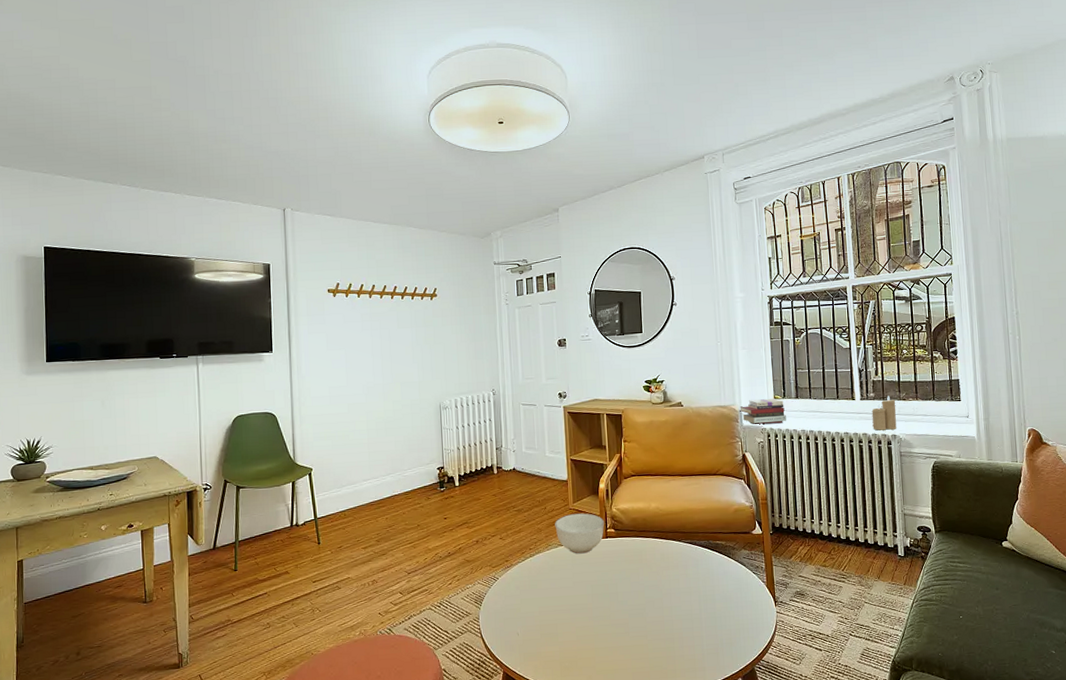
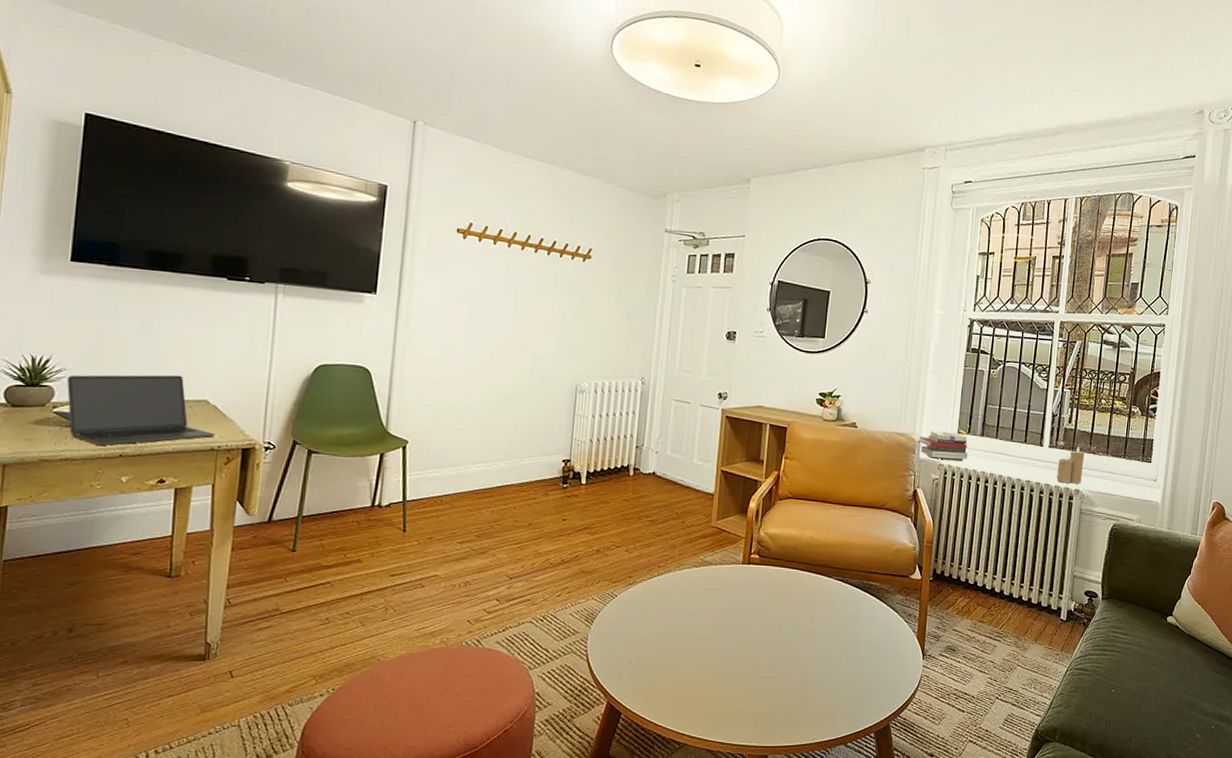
laptop: none [53,439,165,504] -> present [66,374,214,446]
bowl: present [555,512,605,554] -> none [691,532,750,579]

